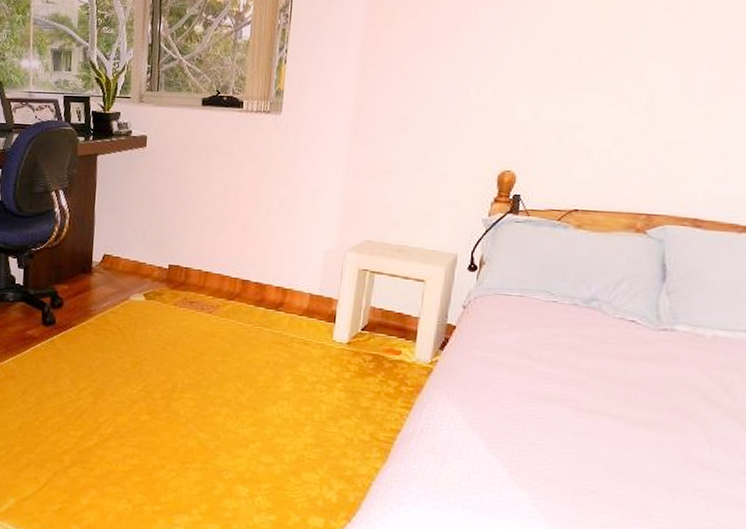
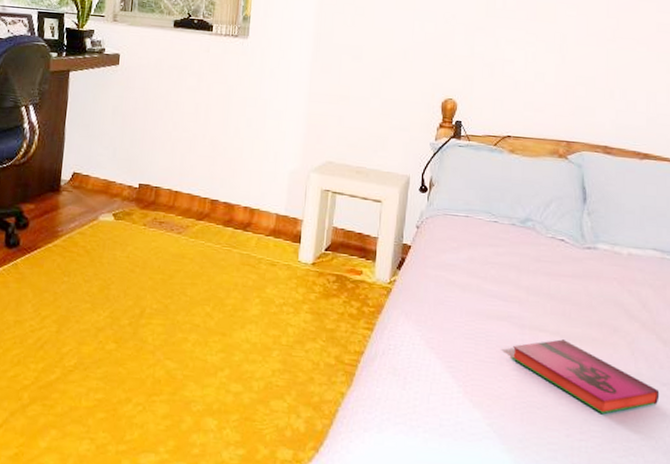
hardback book: none [564,424,738,501] -> present [511,339,660,415]

